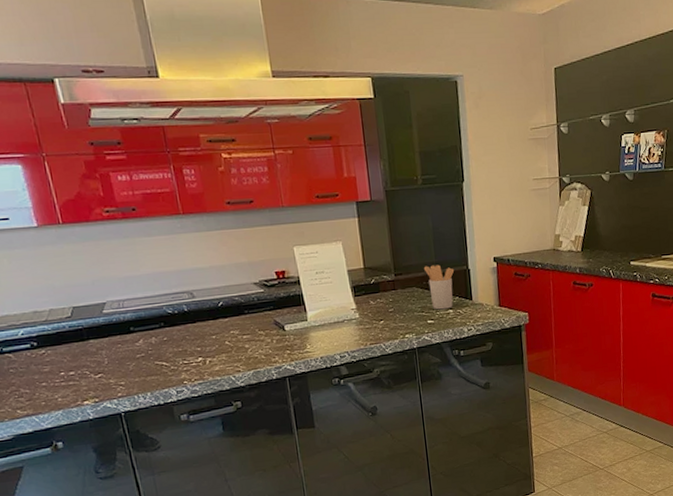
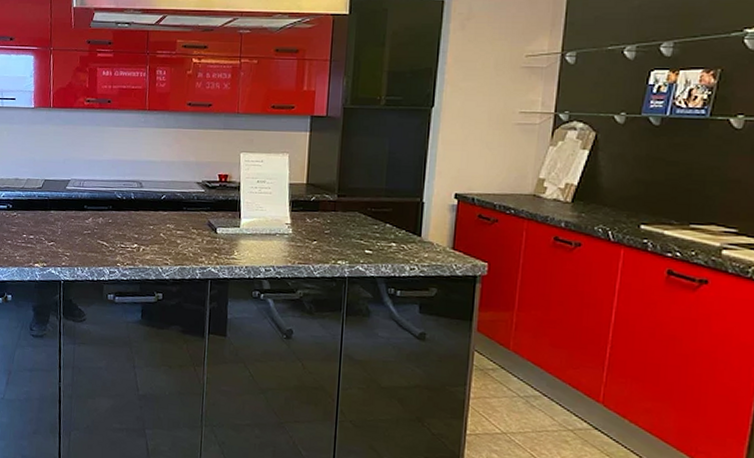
utensil holder: present [423,264,455,310] -> none [370,191,406,242]

